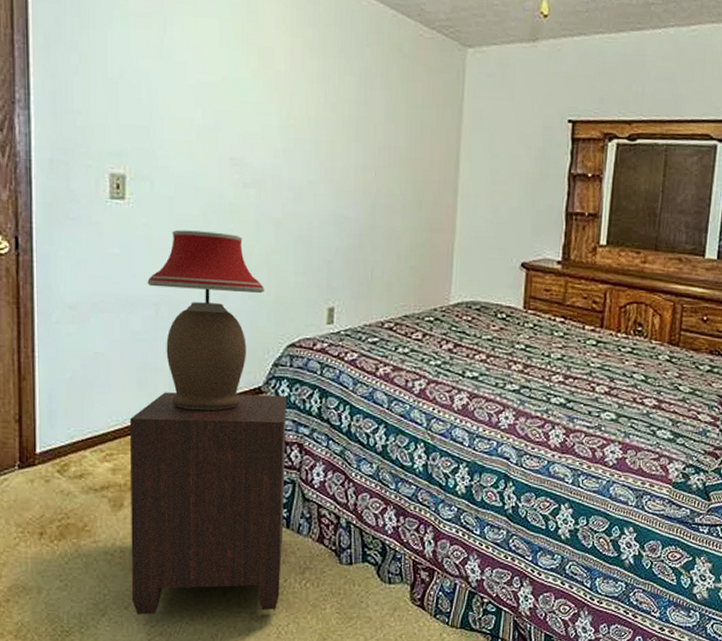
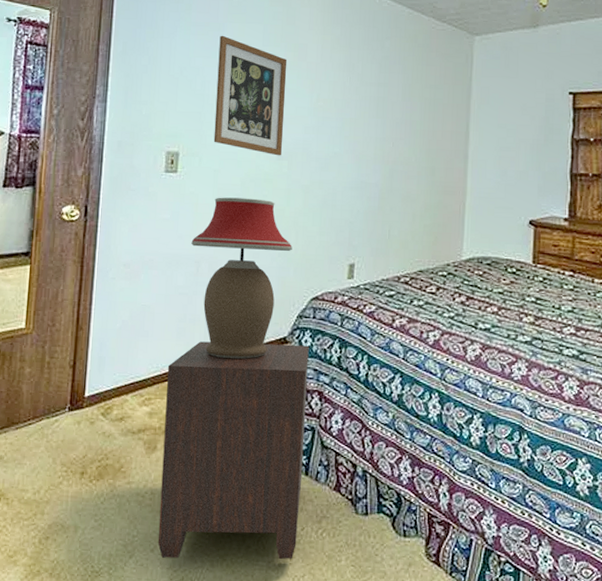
wall art: none [166,30,251,183] -> present [213,35,288,156]

